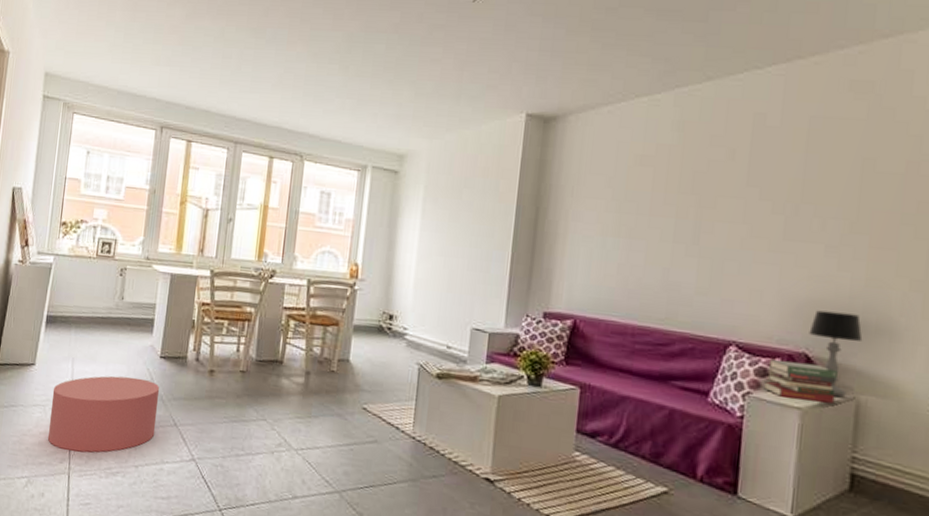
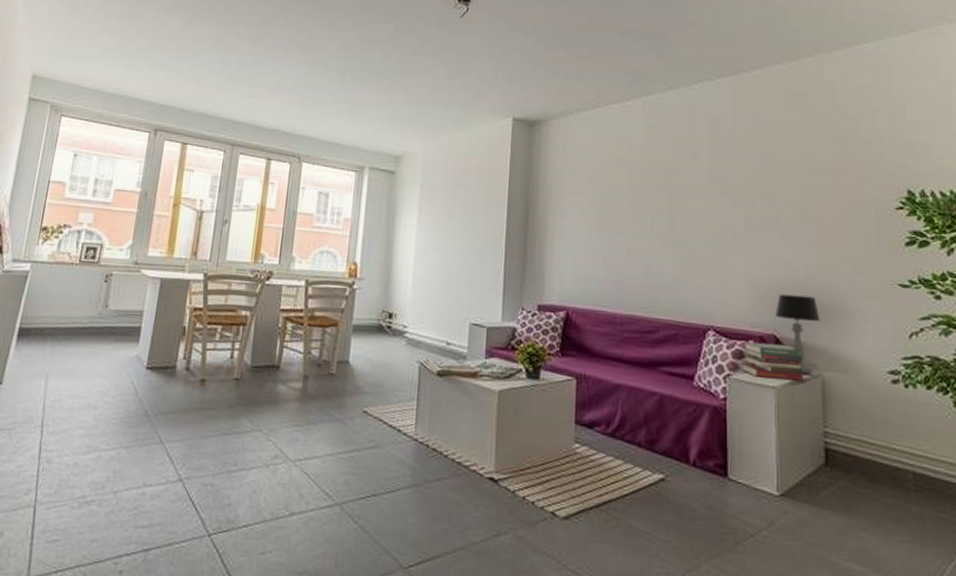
pouf: present [48,376,160,453] -> none [12,391,145,481]

